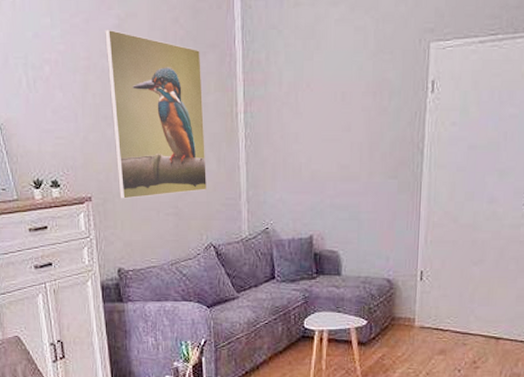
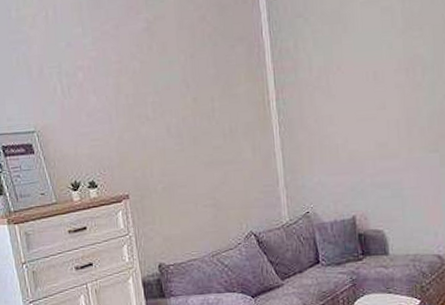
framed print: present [105,29,208,199] -> none [134,32,244,194]

